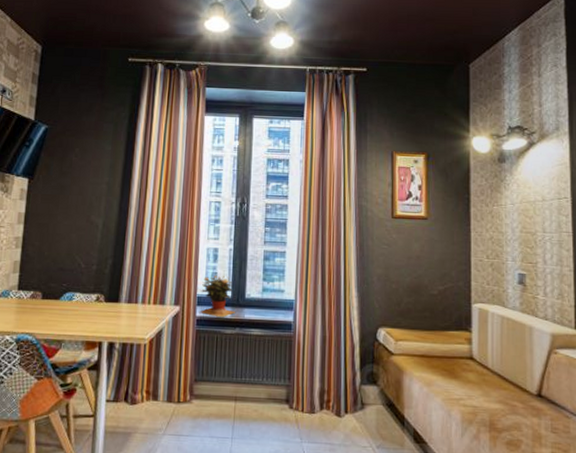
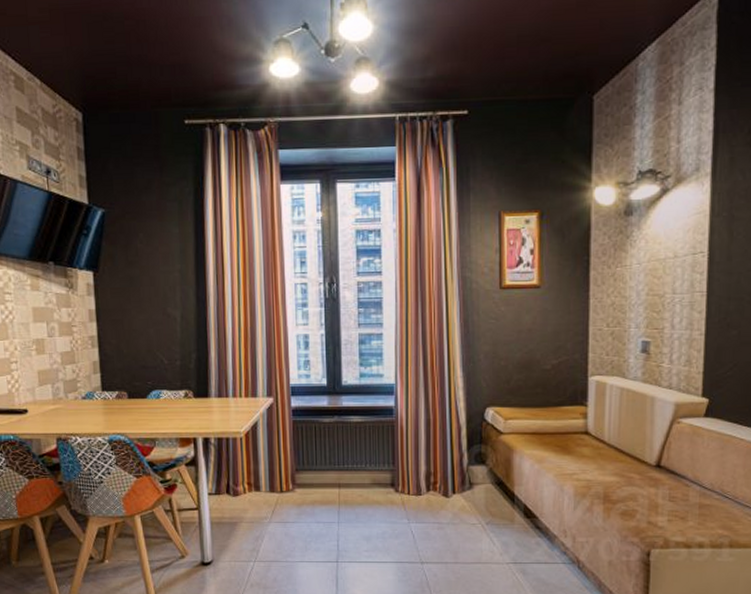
flower arrangement: present [199,275,235,317] -> none [294,363,332,406]

